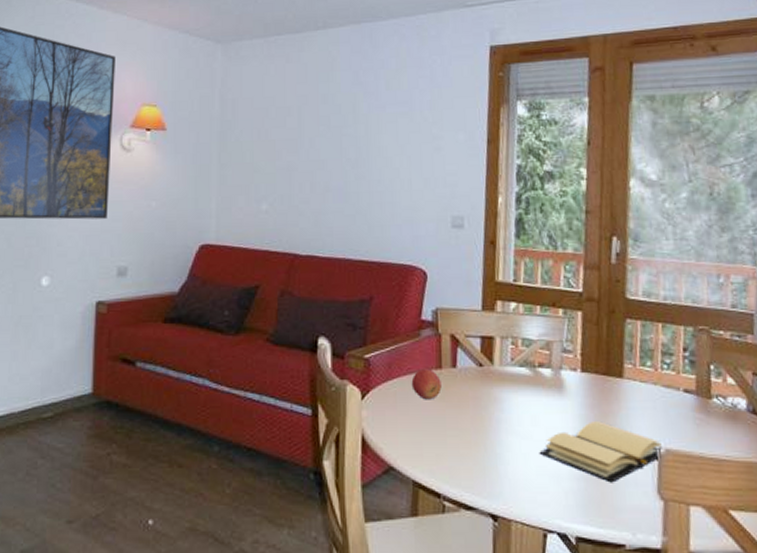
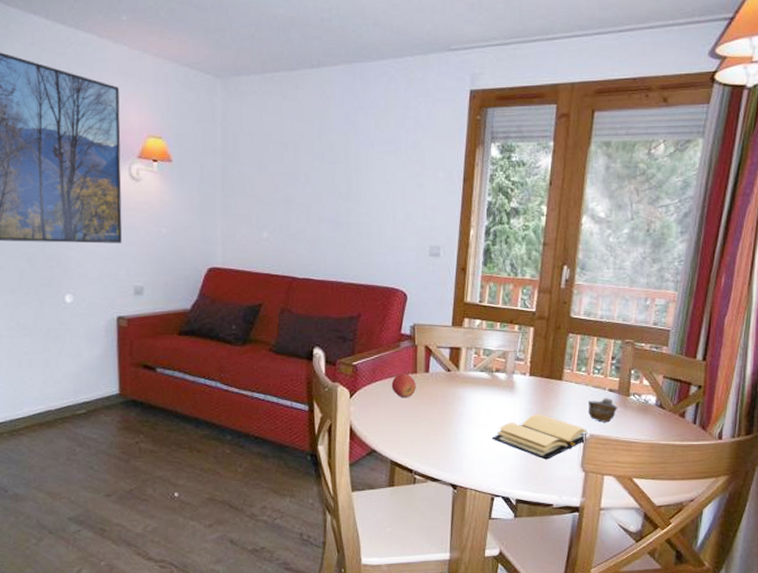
cup: none [658,401,699,433] -> present [587,398,618,423]

